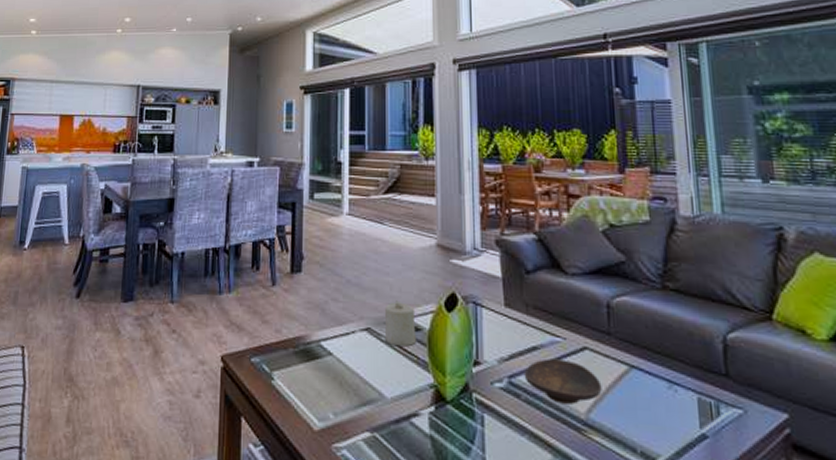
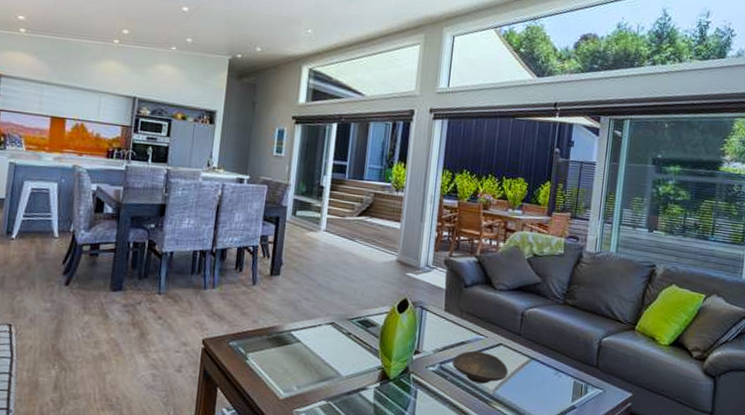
candle: present [385,300,416,347] -> none [346,302,373,338]

